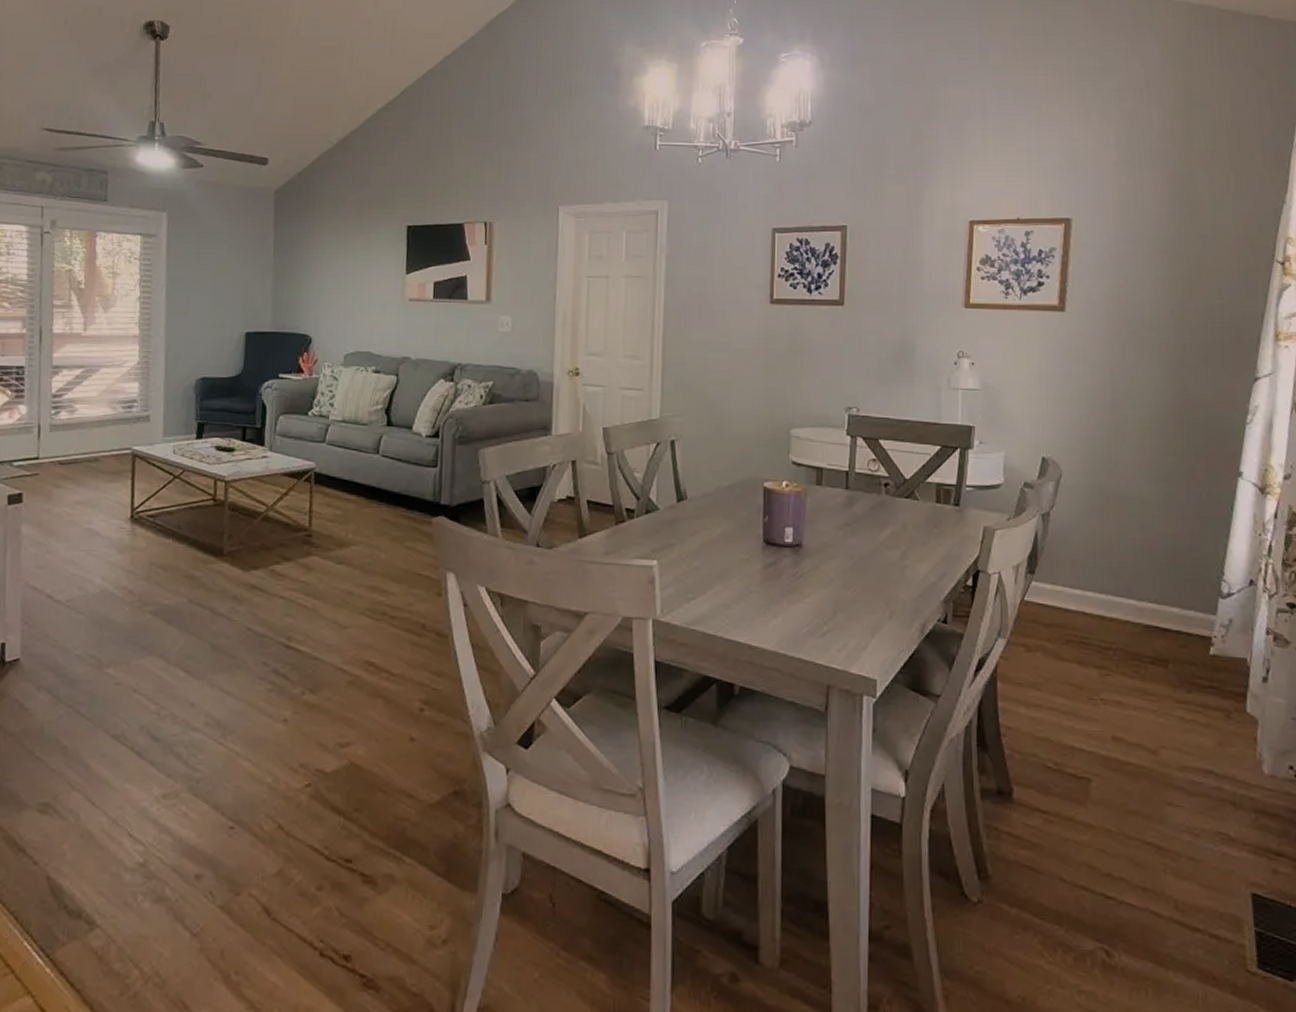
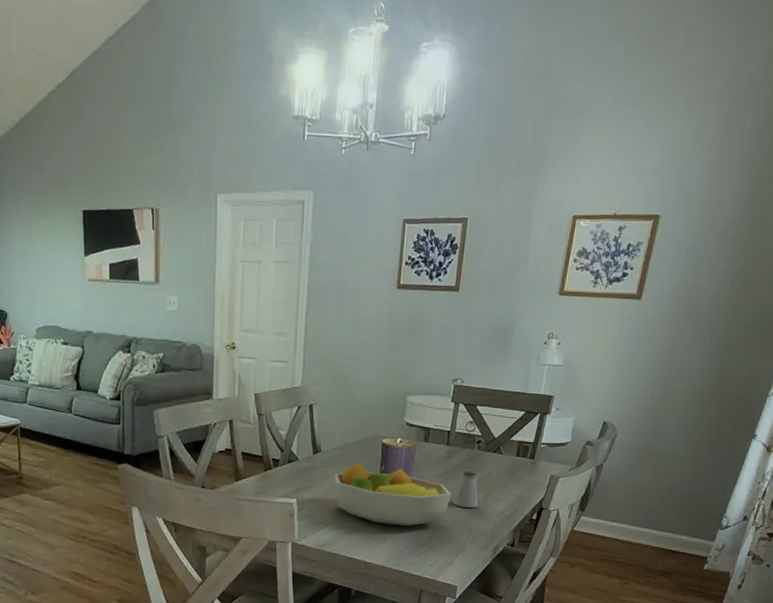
fruit bowl: none [704,513,857,596] -> present [334,463,451,526]
saltshaker: none [860,522,894,571] -> present [453,471,479,508]

